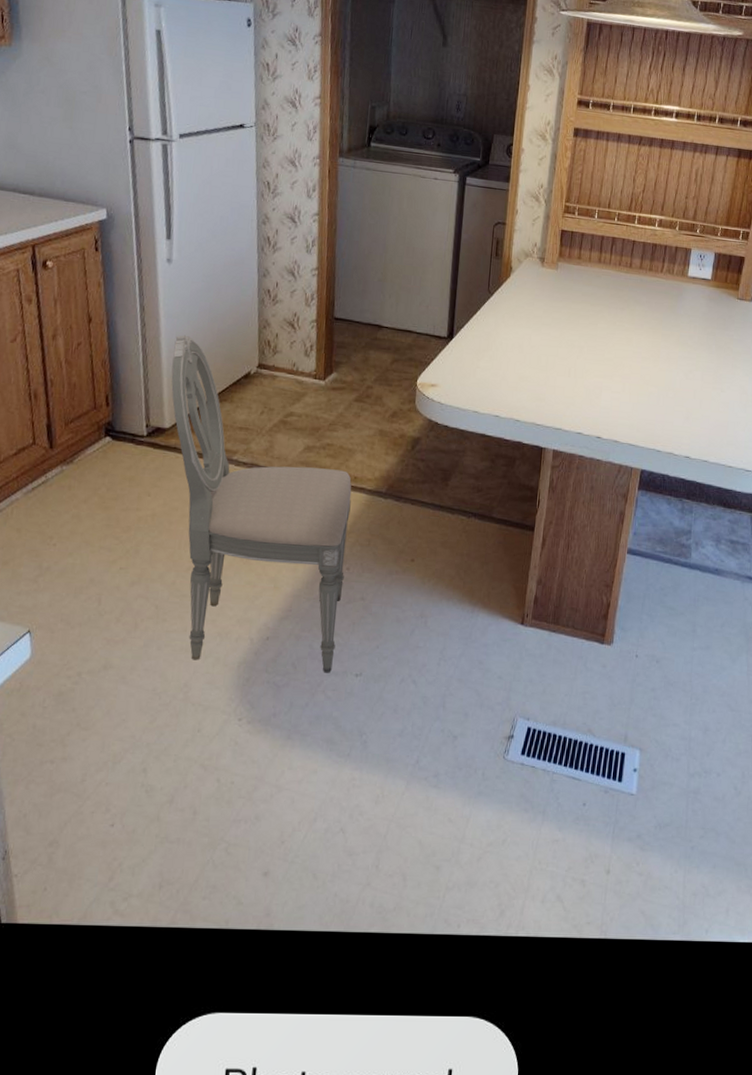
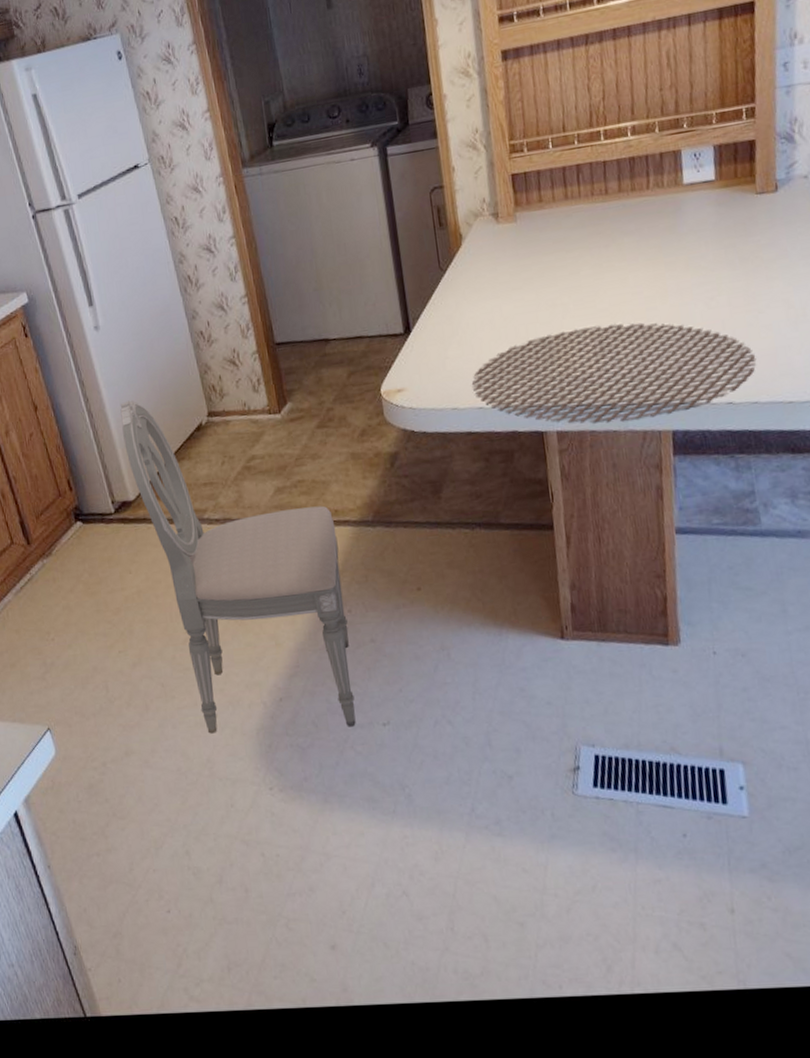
place mat: none [494,368,713,455] -> present [472,322,756,423]

